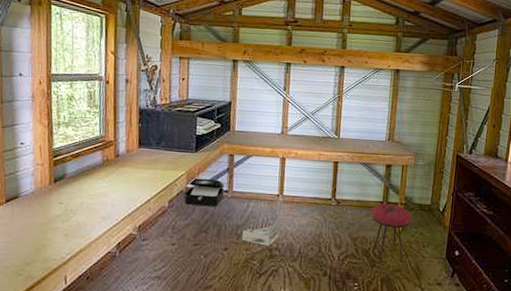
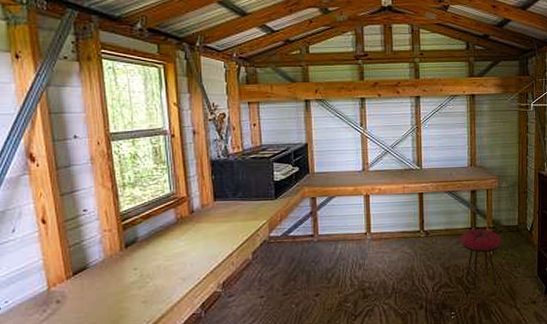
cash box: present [184,178,225,207] -> none [267,224,310,254]
cardboard box: present [242,217,281,246] -> none [333,255,371,287]

